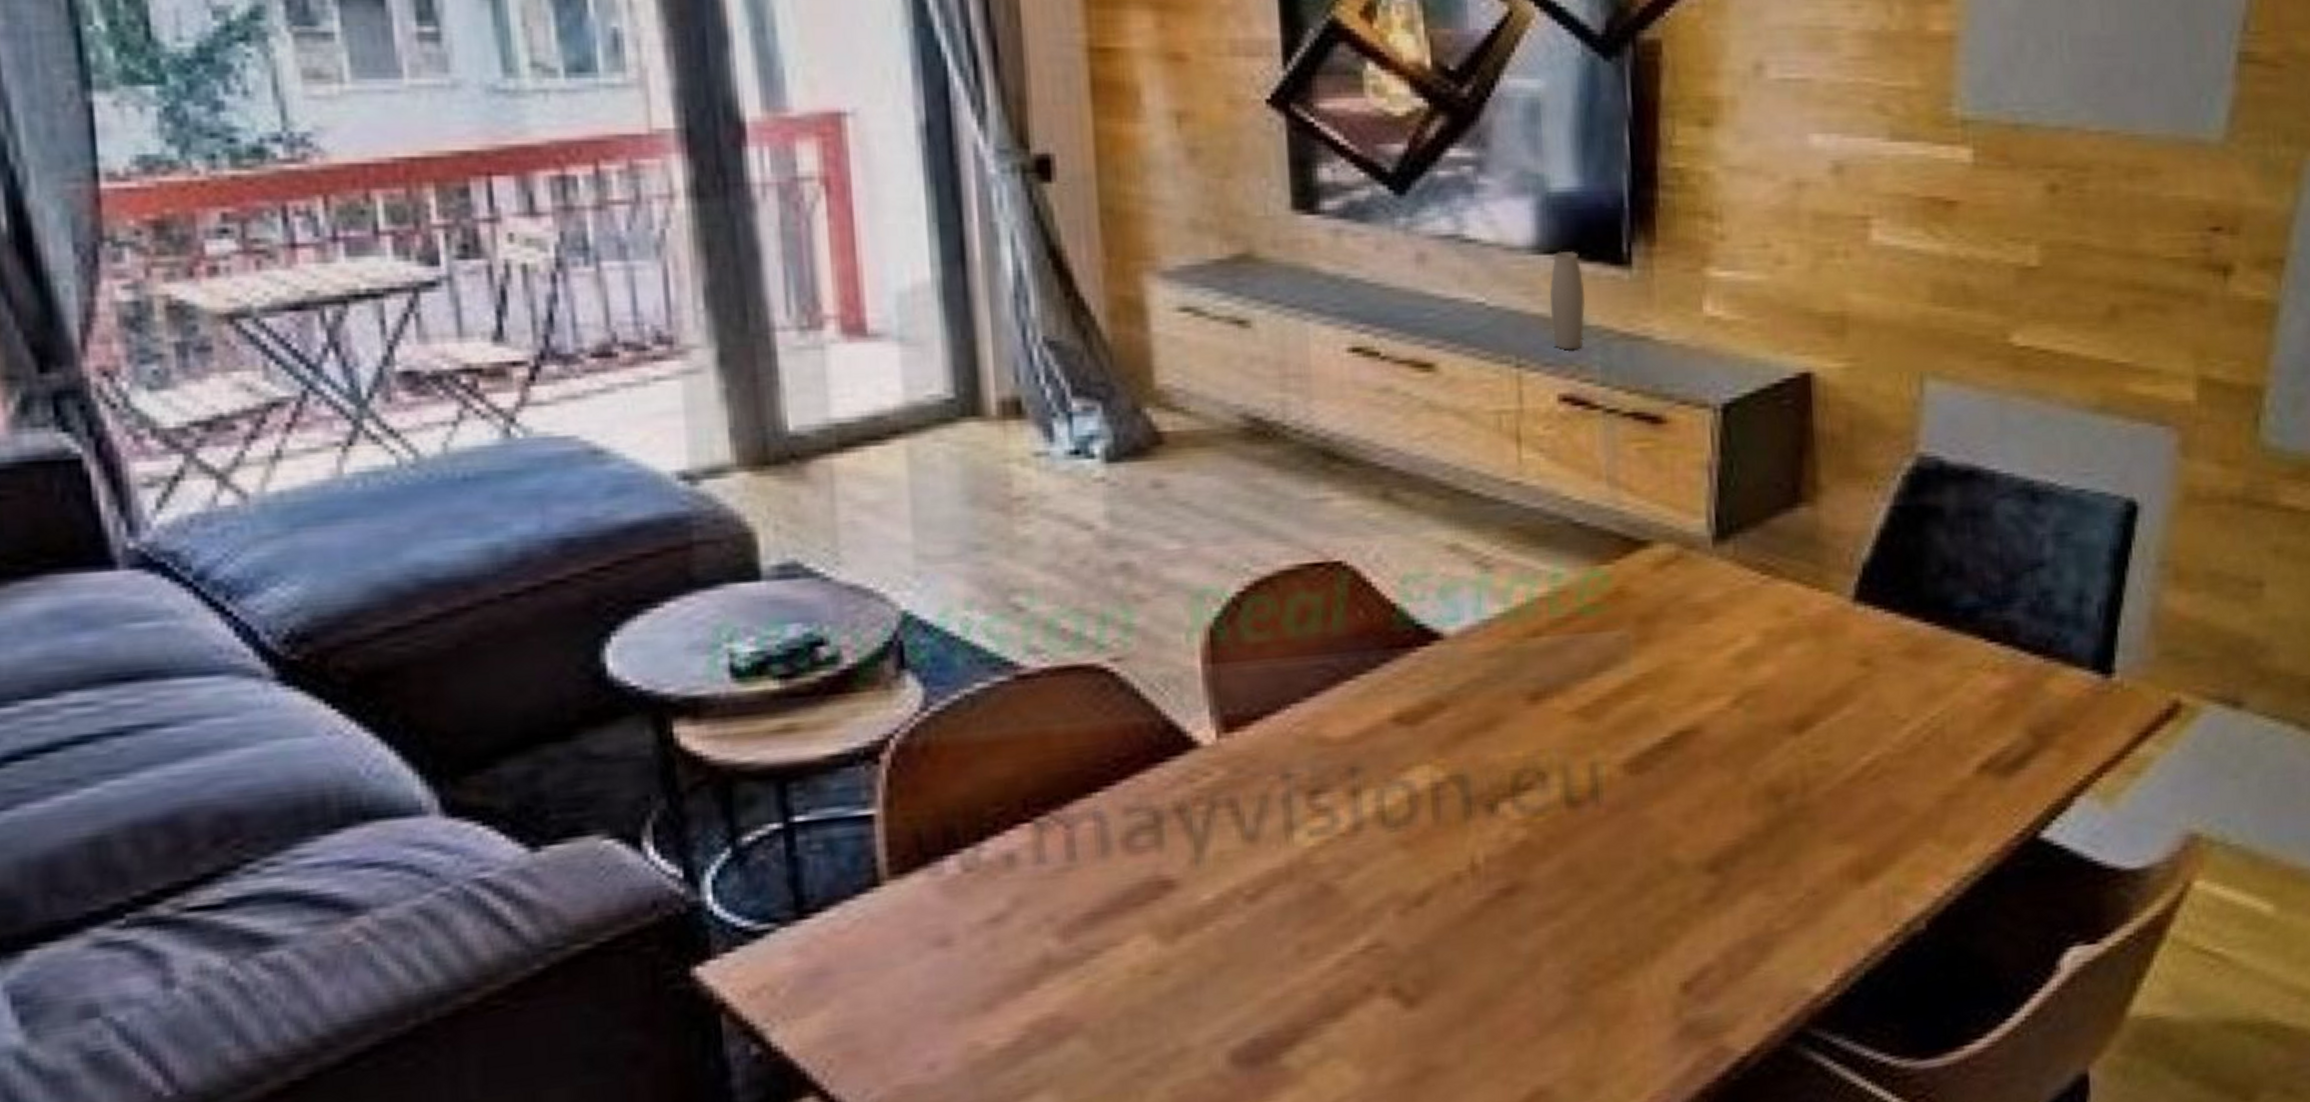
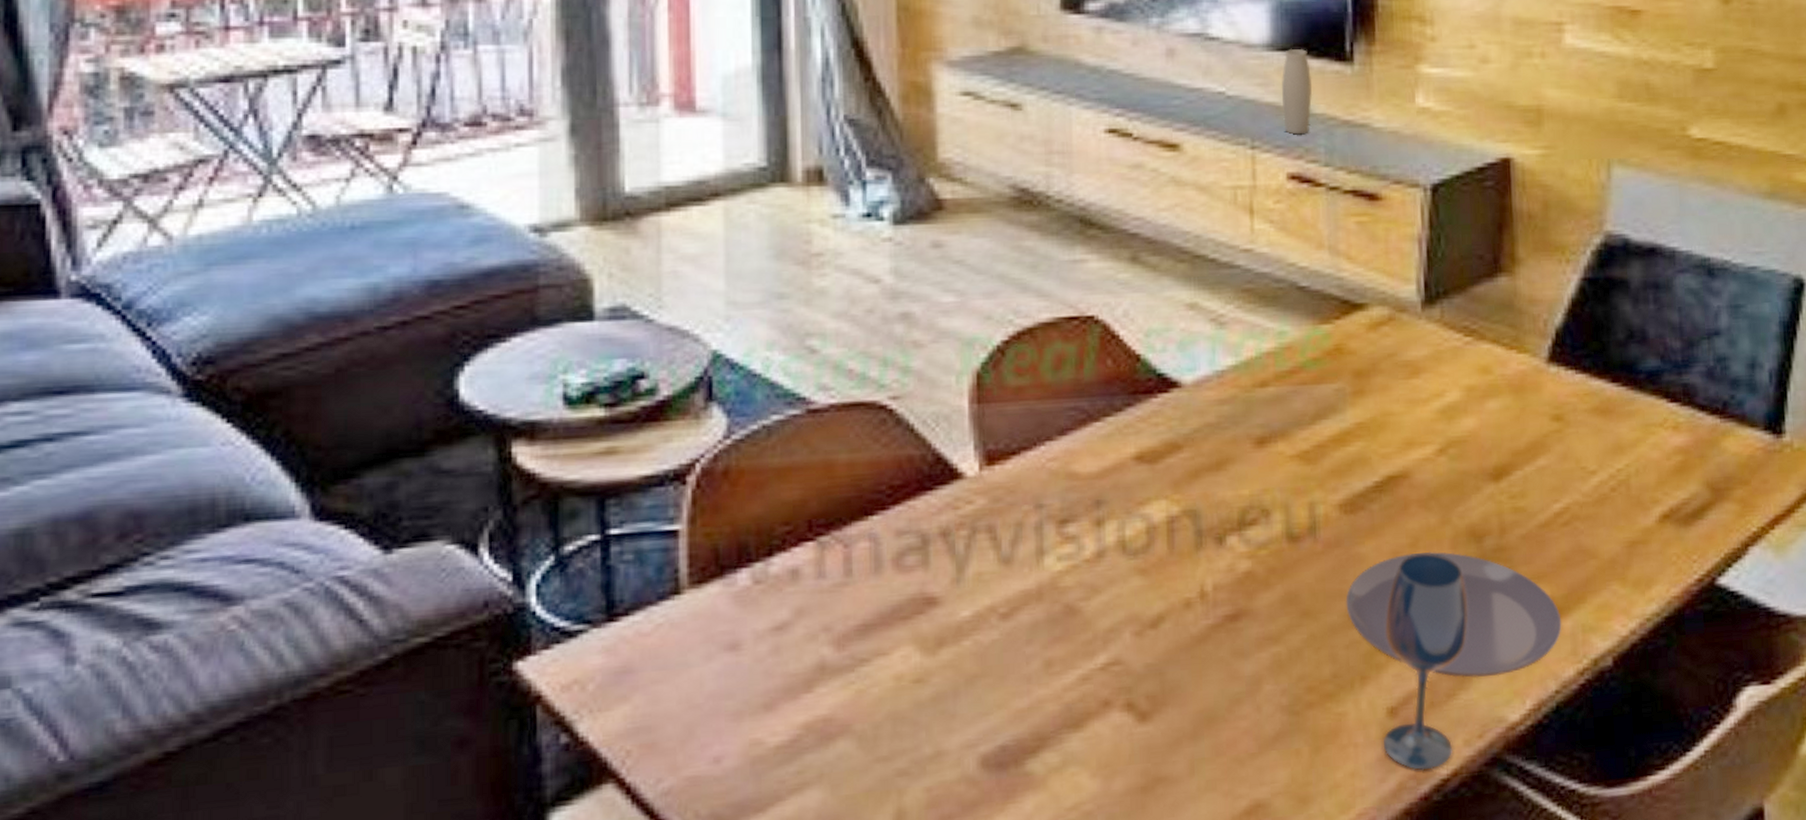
plate: none [1633,812,1871,948] -> present [1346,551,1562,678]
wineglass: none [1676,815,1768,1049] -> present [1382,553,1468,771]

